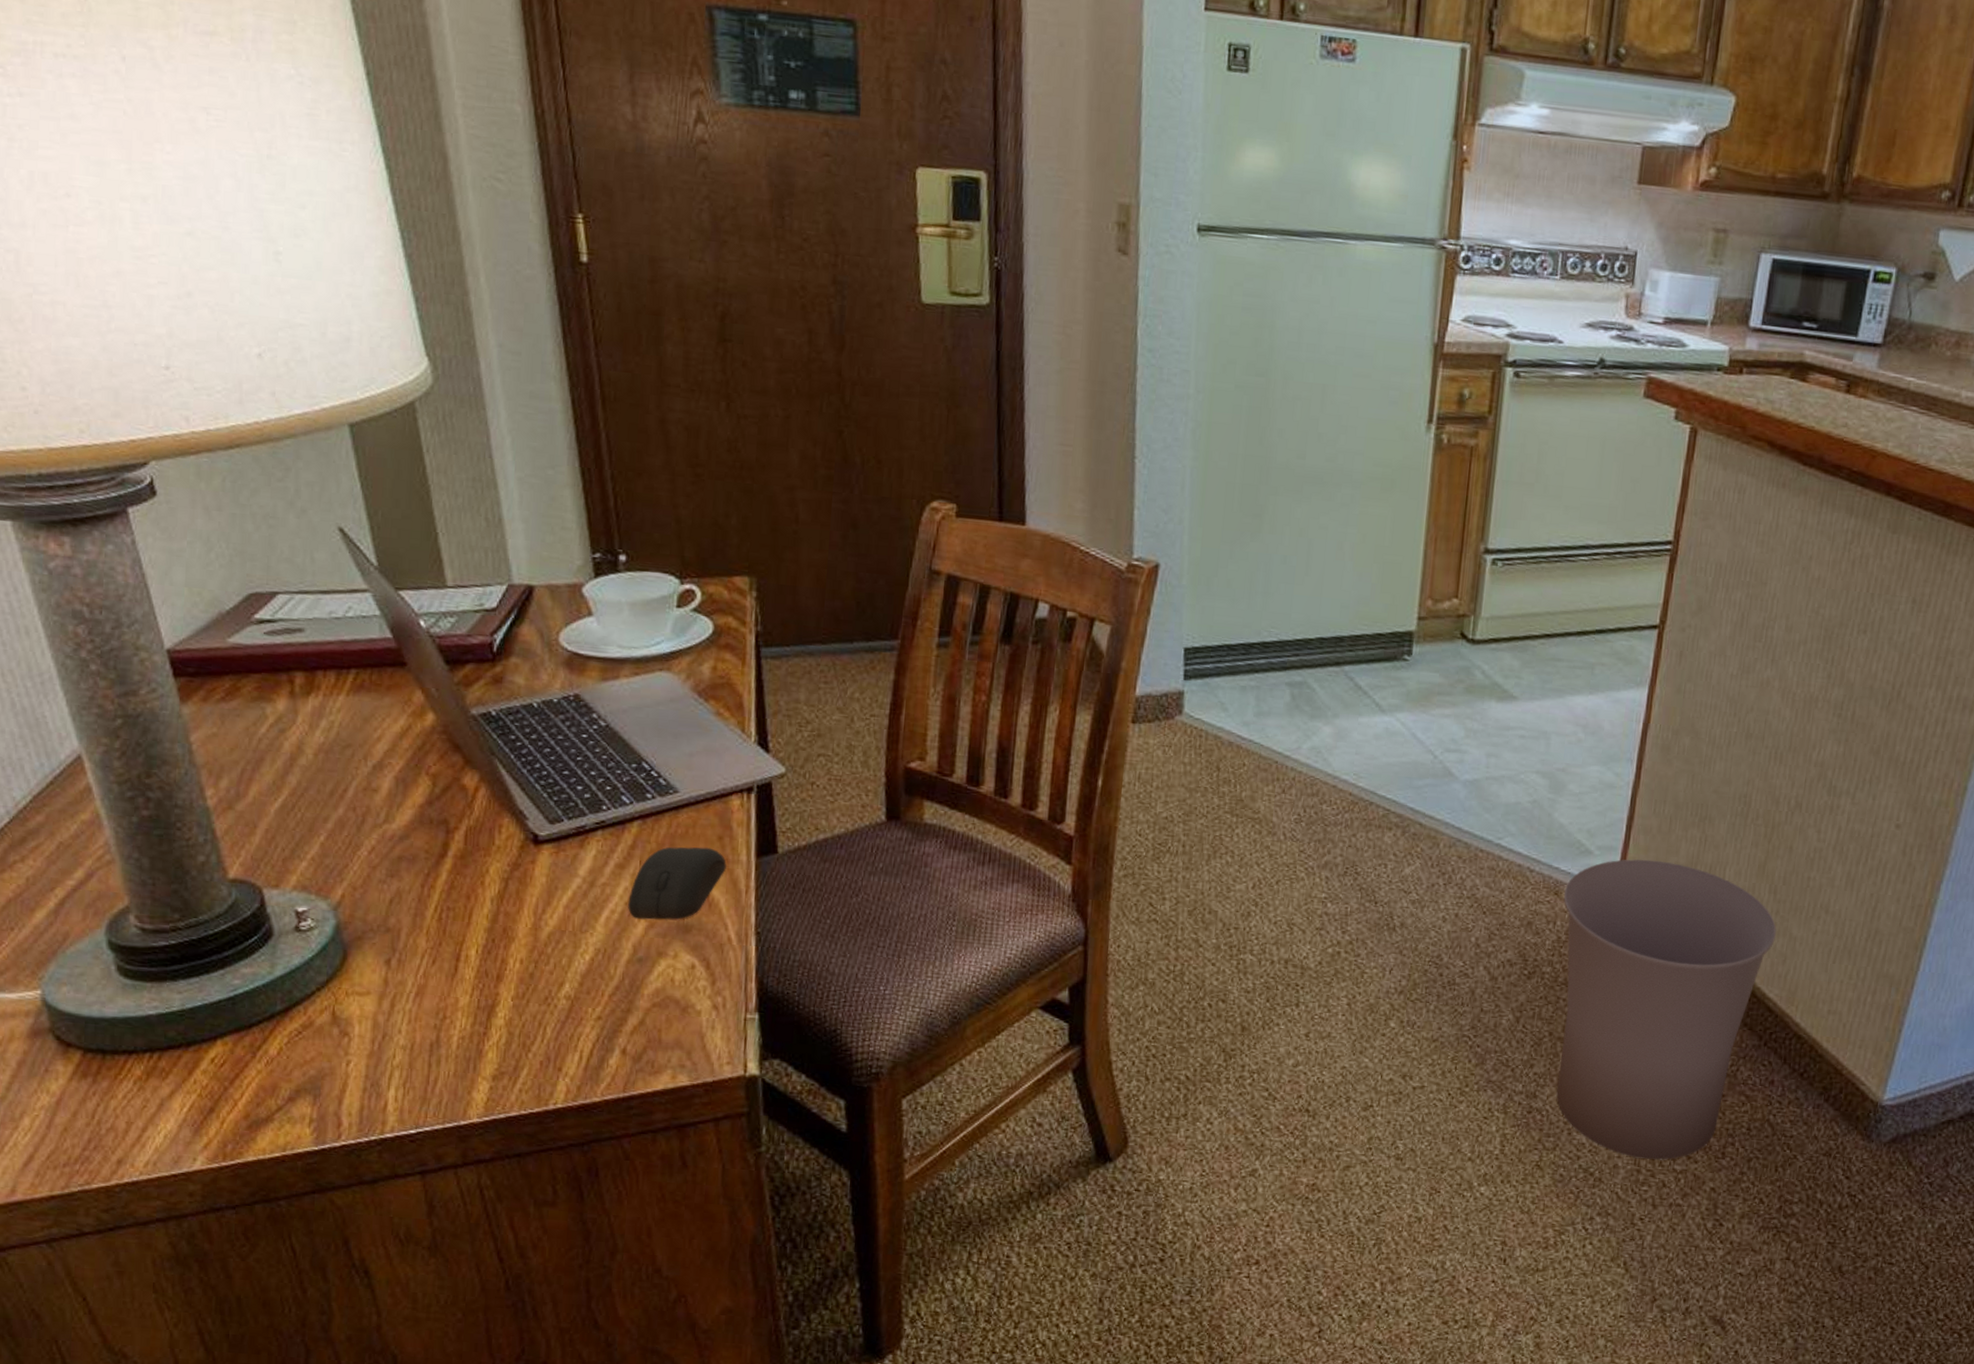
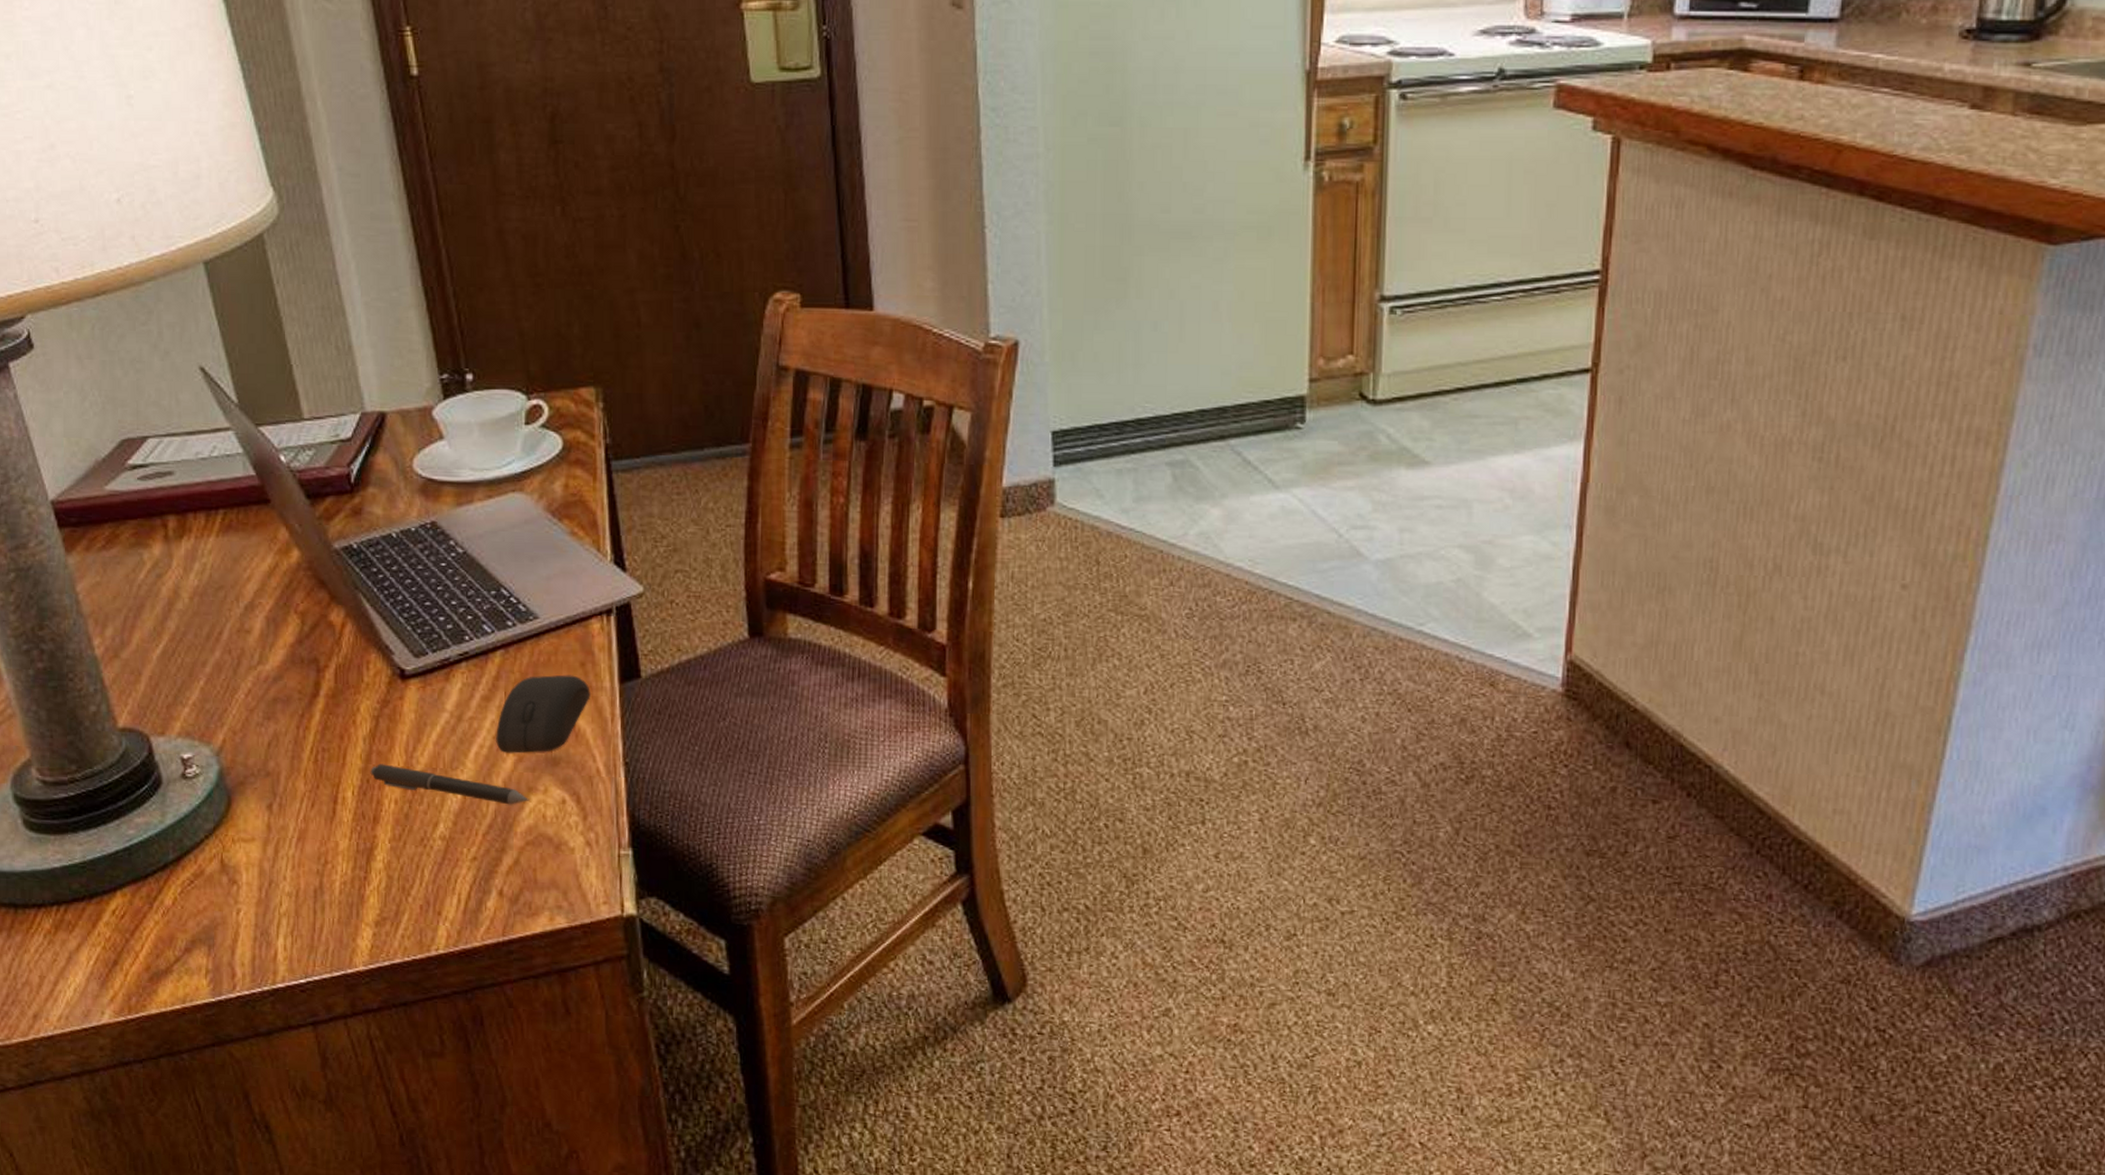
pen: none [496,924,659,969] -> present [370,764,529,805]
waste bin: present [1556,859,1776,1160] -> none [1500,640,1761,991]

